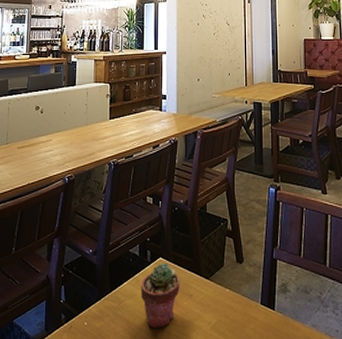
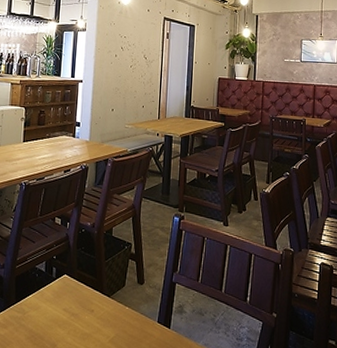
potted succulent: present [141,264,180,328] -> none [45,280,83,339]

